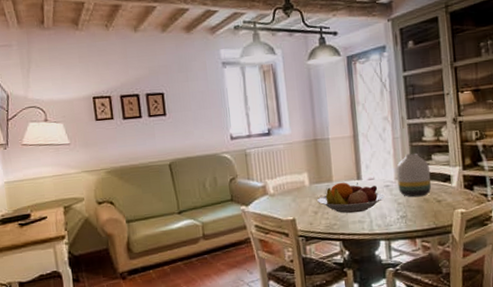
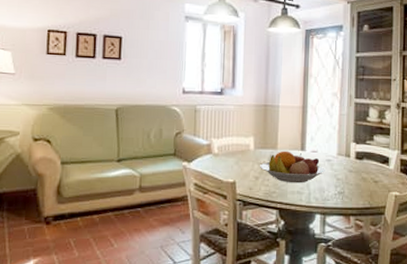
vase: present [396,153,432,198] -> none [339,131,371,175]

